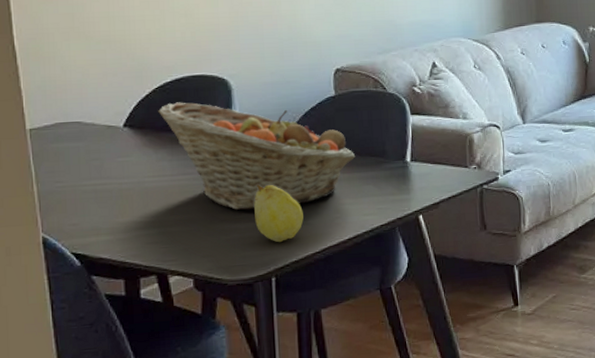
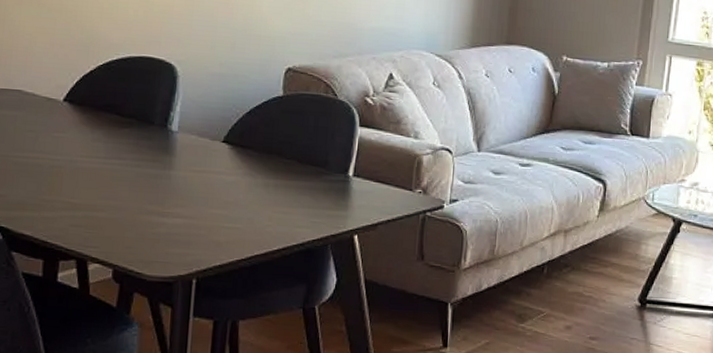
fruit basket: present [157,102,356,210] -> none [99,82,296,206]
fruit: present [254,184,304,243] -> none [183,178,234,244]

